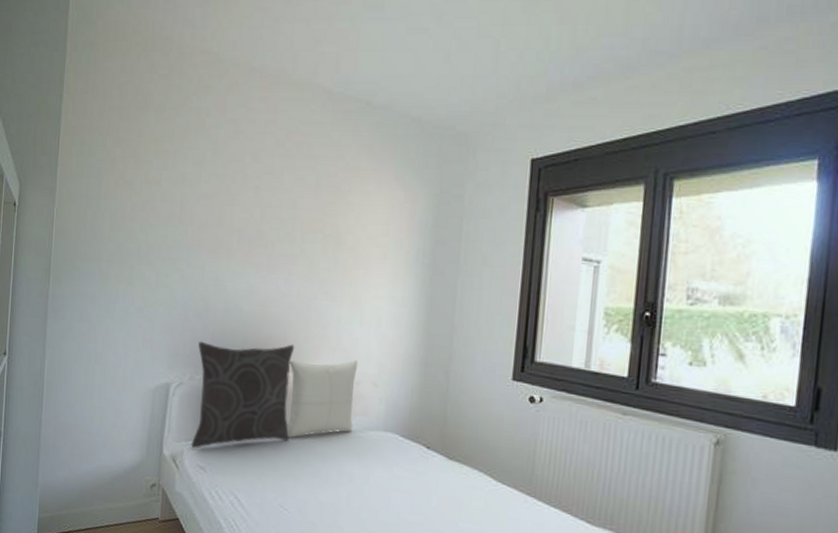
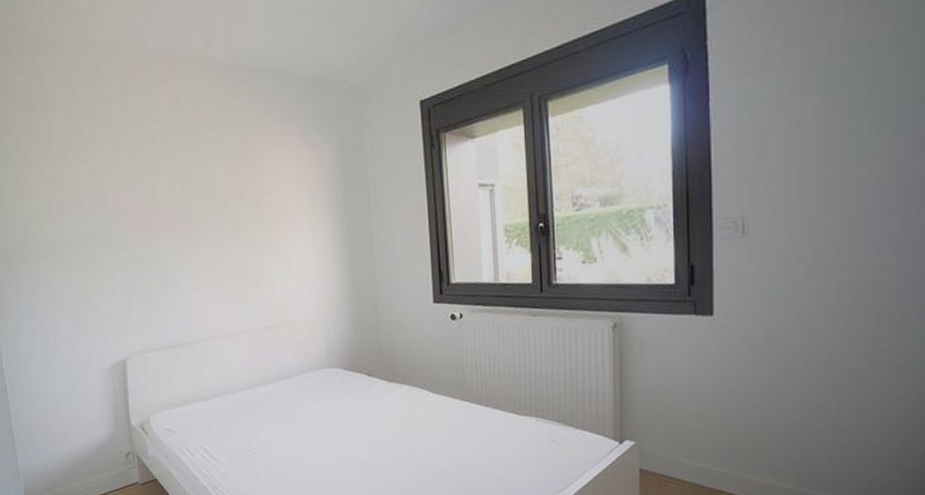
pillow: present [191,341,295,449] -> none [144,305,245,415]
pillow: present [286,360,358,438] -> none [233,309,300,389]

